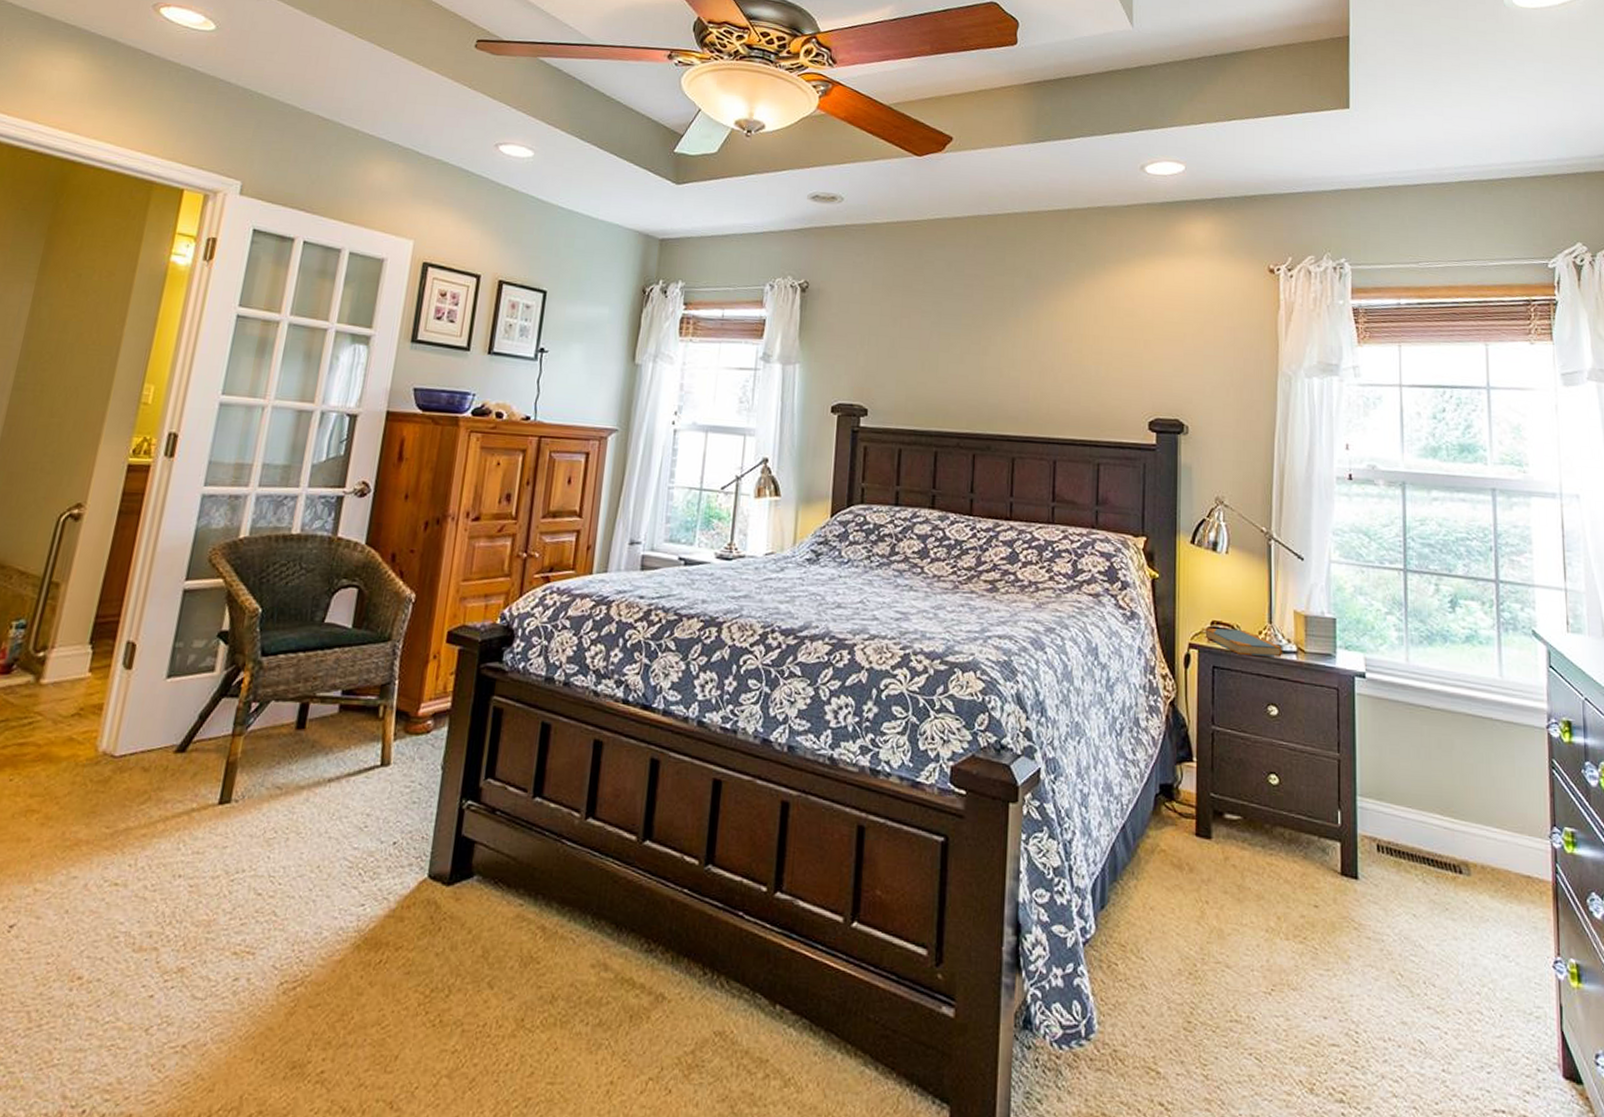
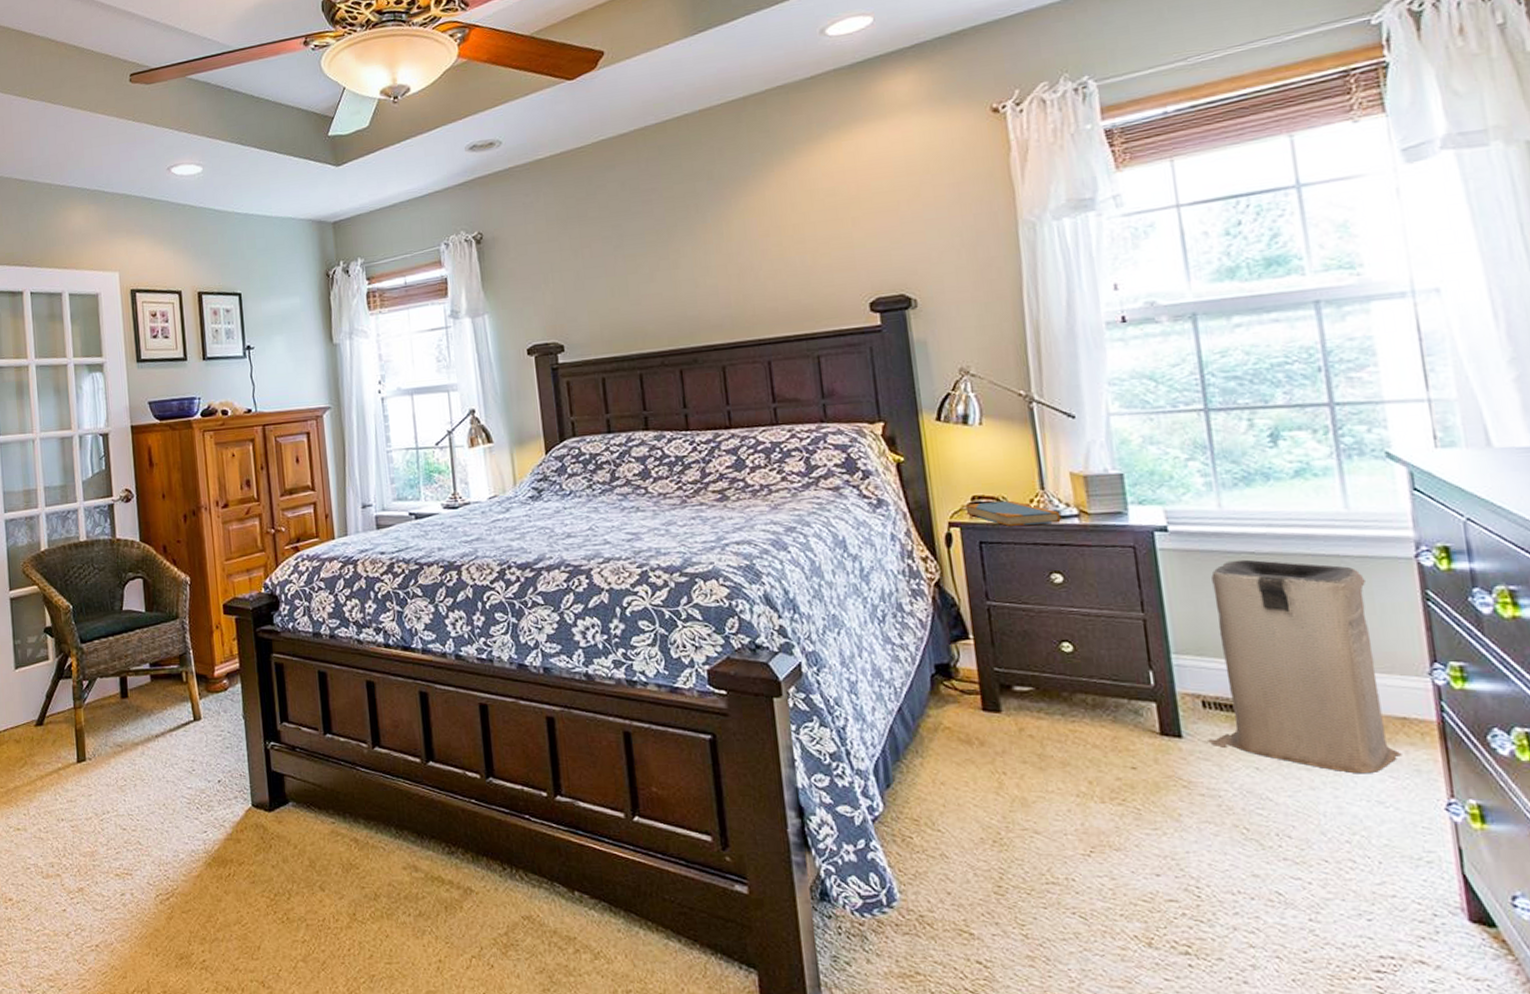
laundry basket: none [1378,712,1525,928] -> present [1208,559,1403,774]

